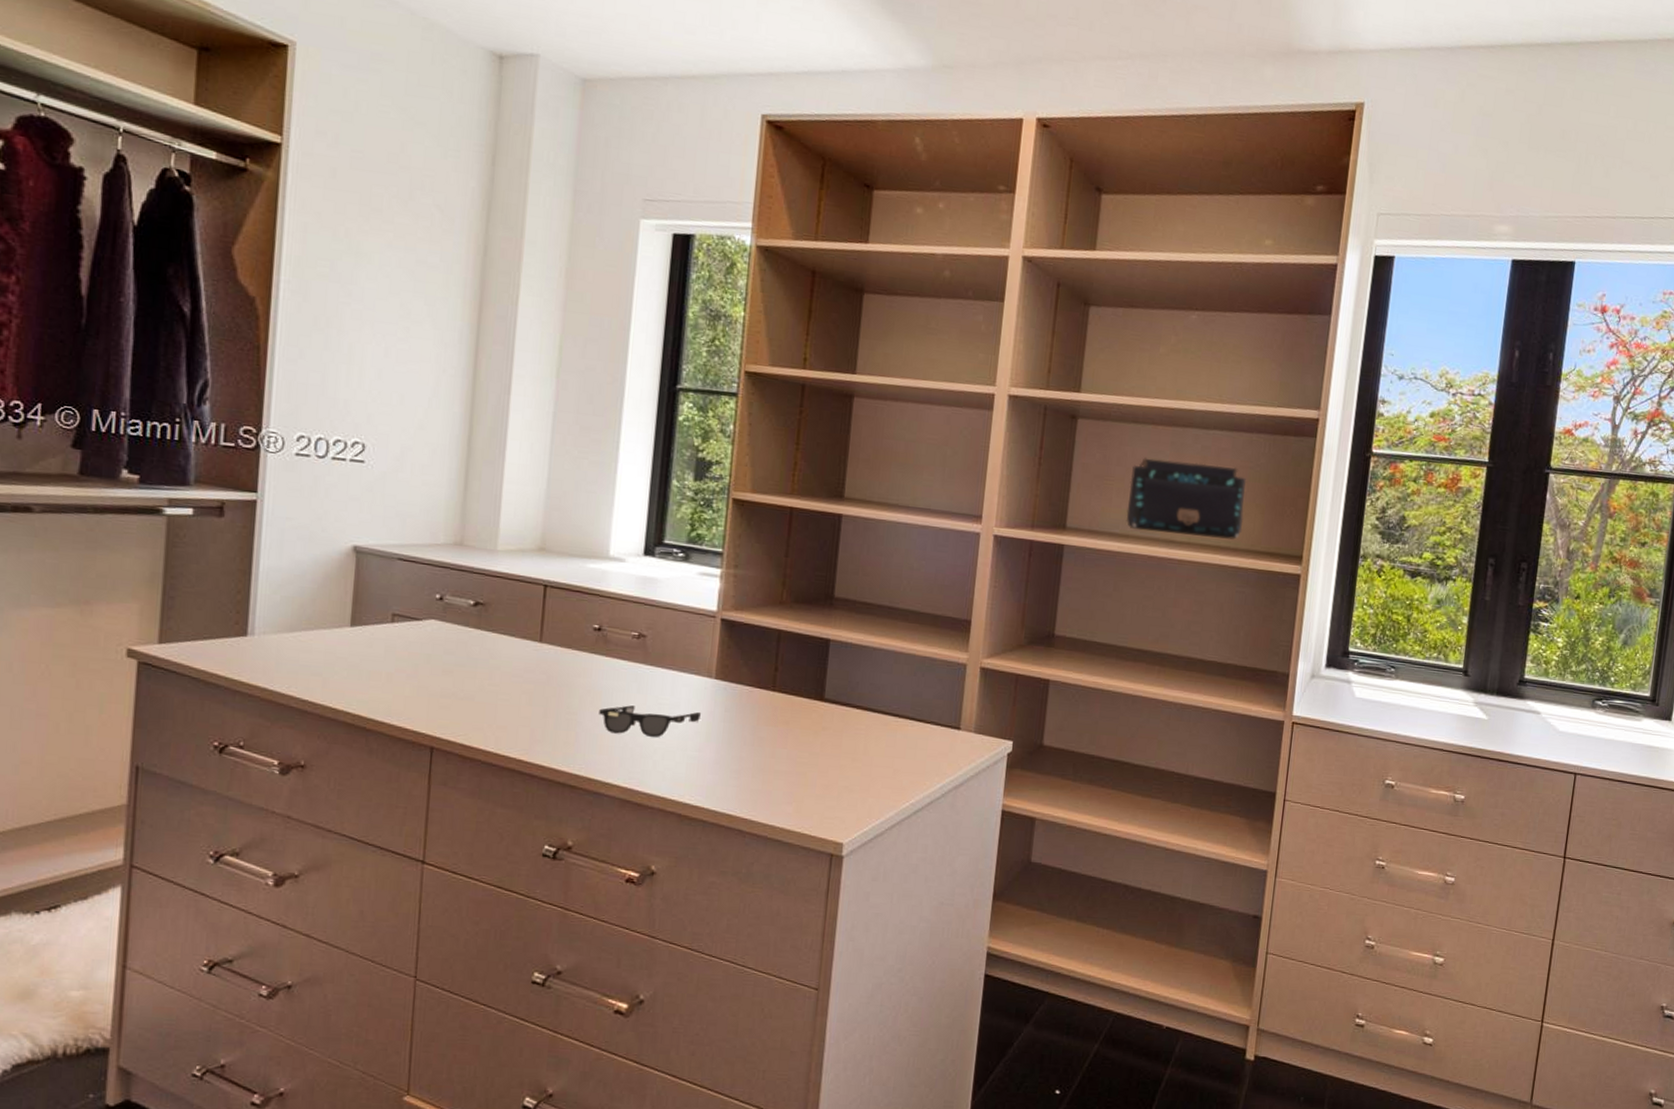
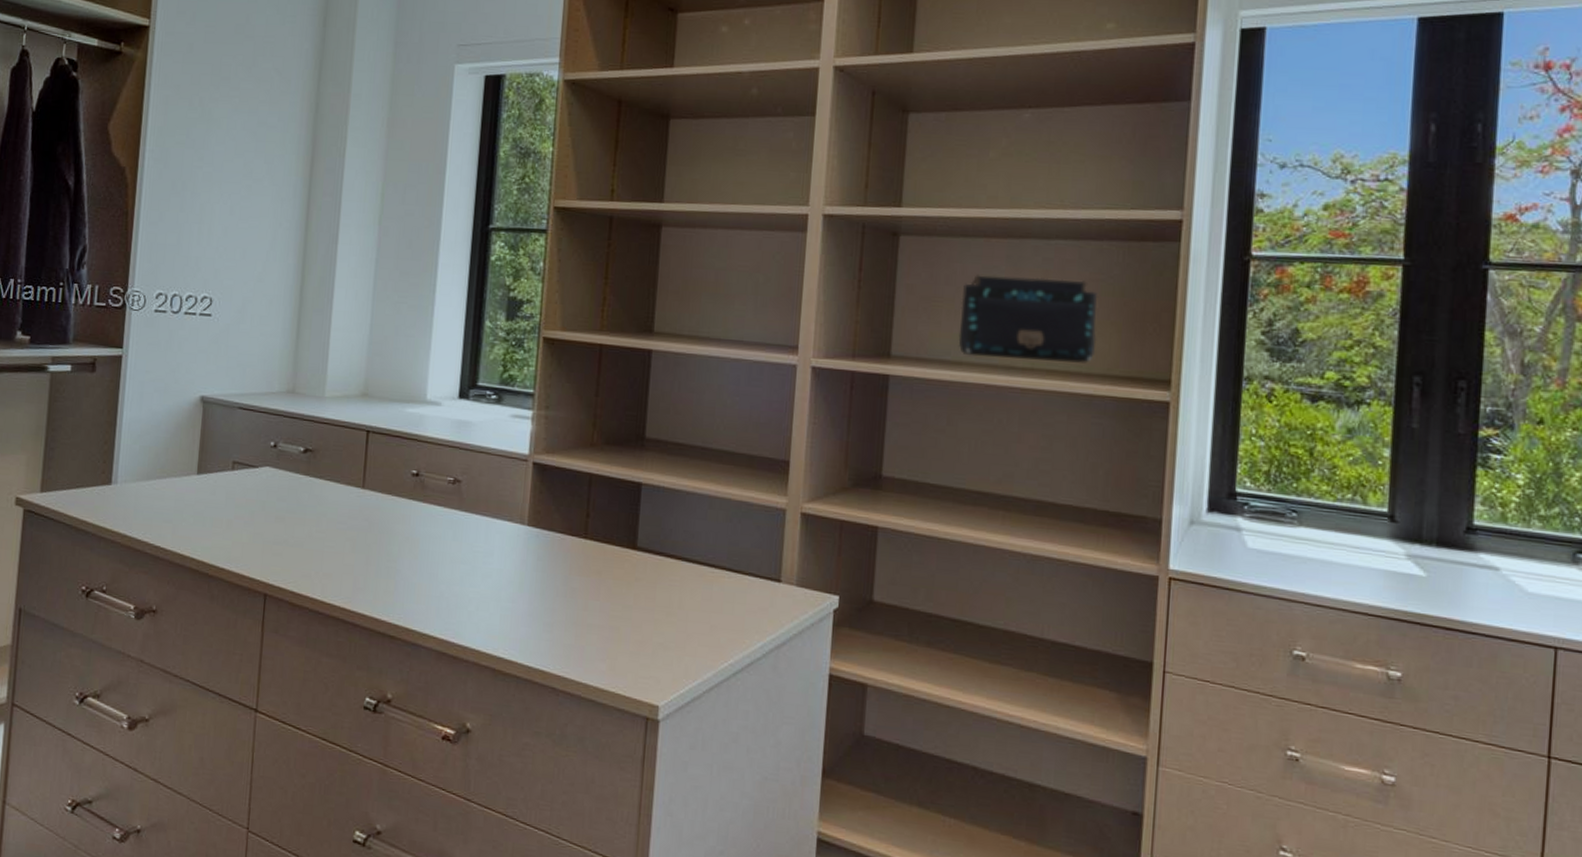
sunglasses: present [599,705,702,738] -> none [417,553,515,588]

